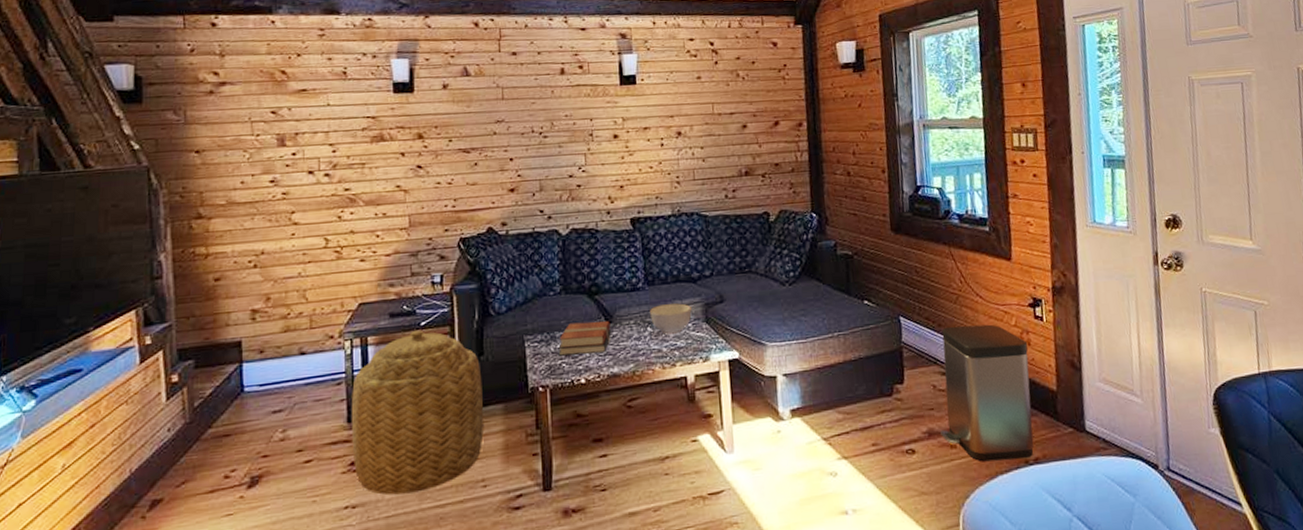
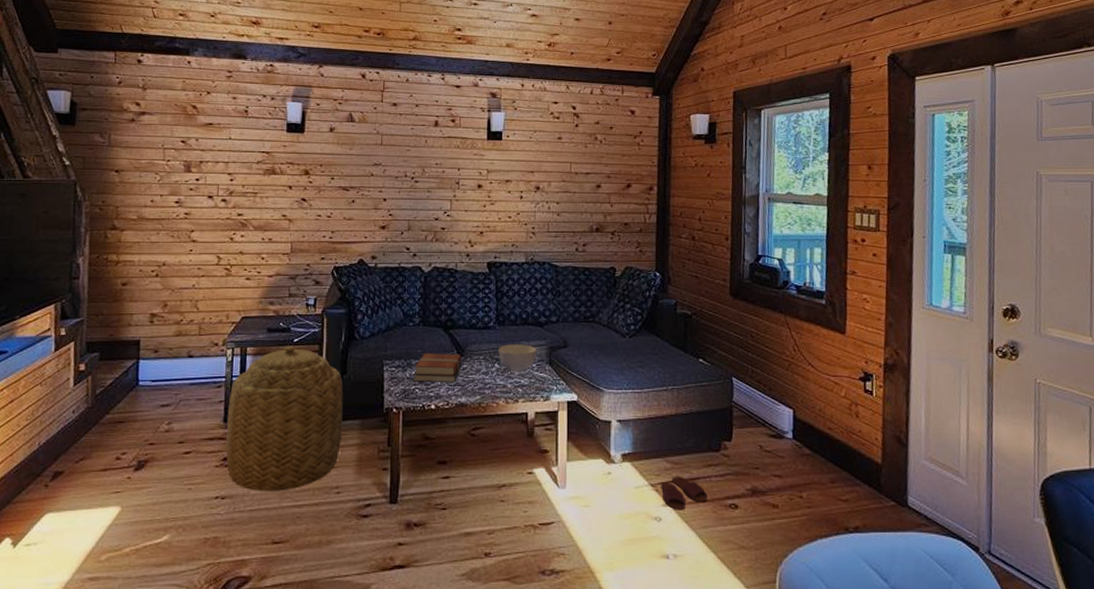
slippers: none [834,425,883,462] -> present [661,475,708,509]
pedal bin: present [939,324,1034,462] -> none [763,391,856,525]

